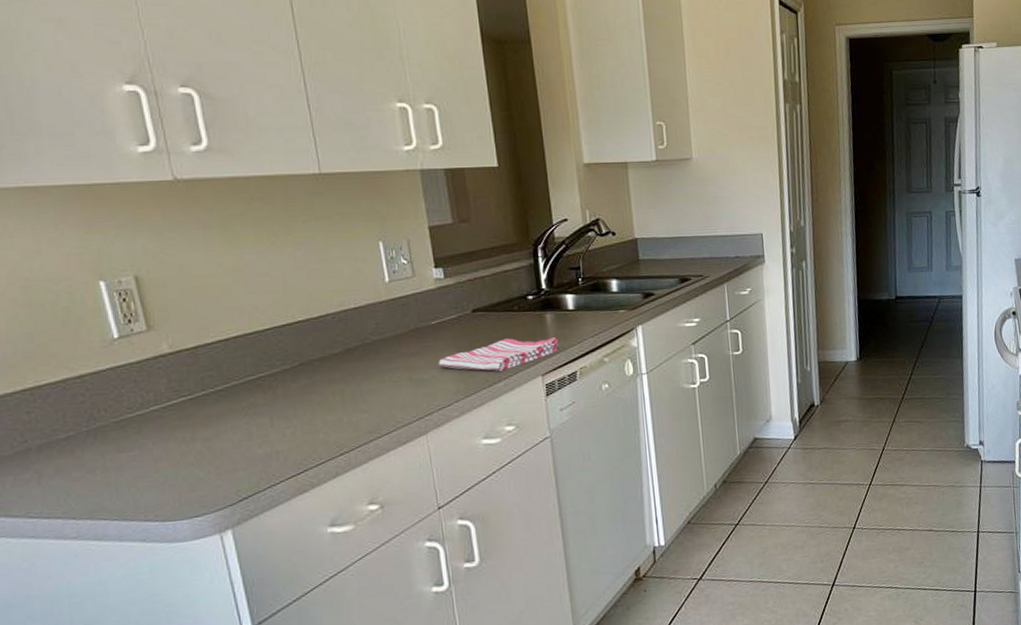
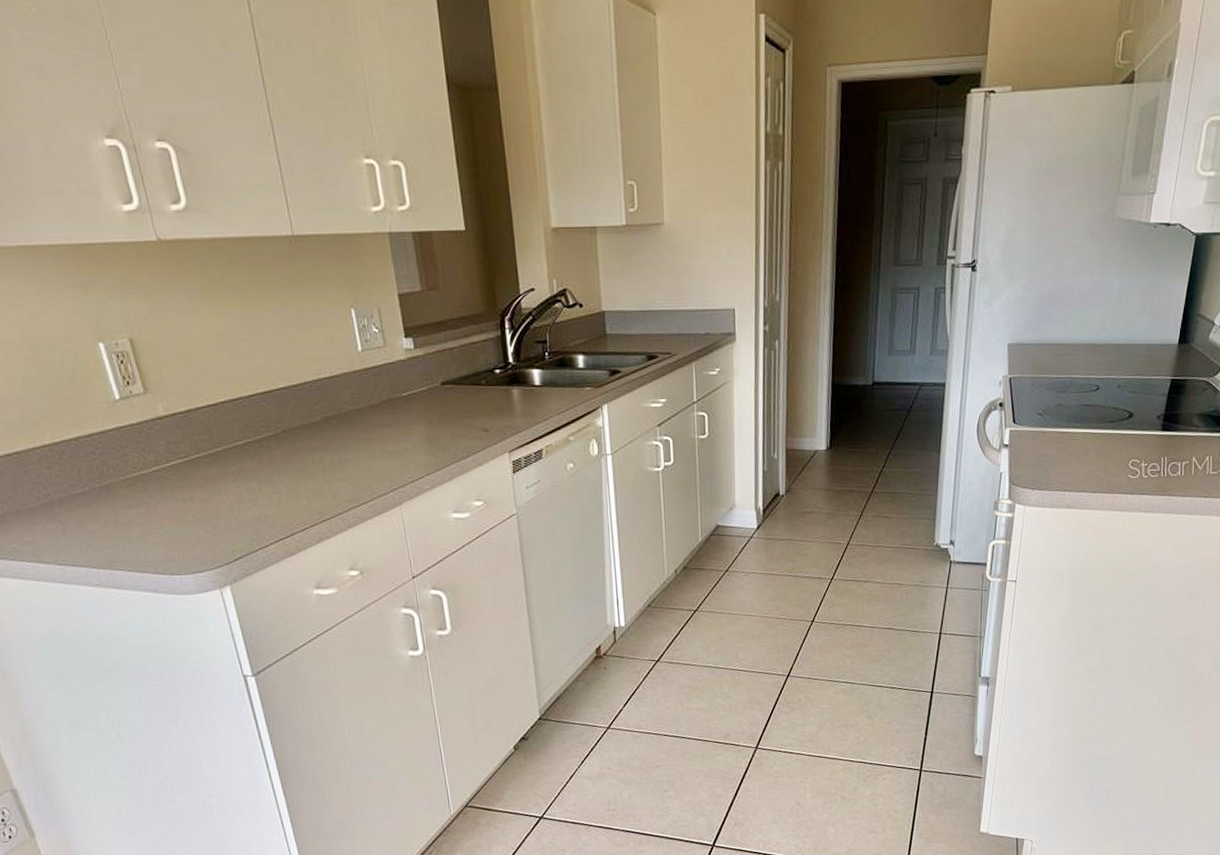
dish towel: present [438,337,559,372] -> none [410,413,525,446]

